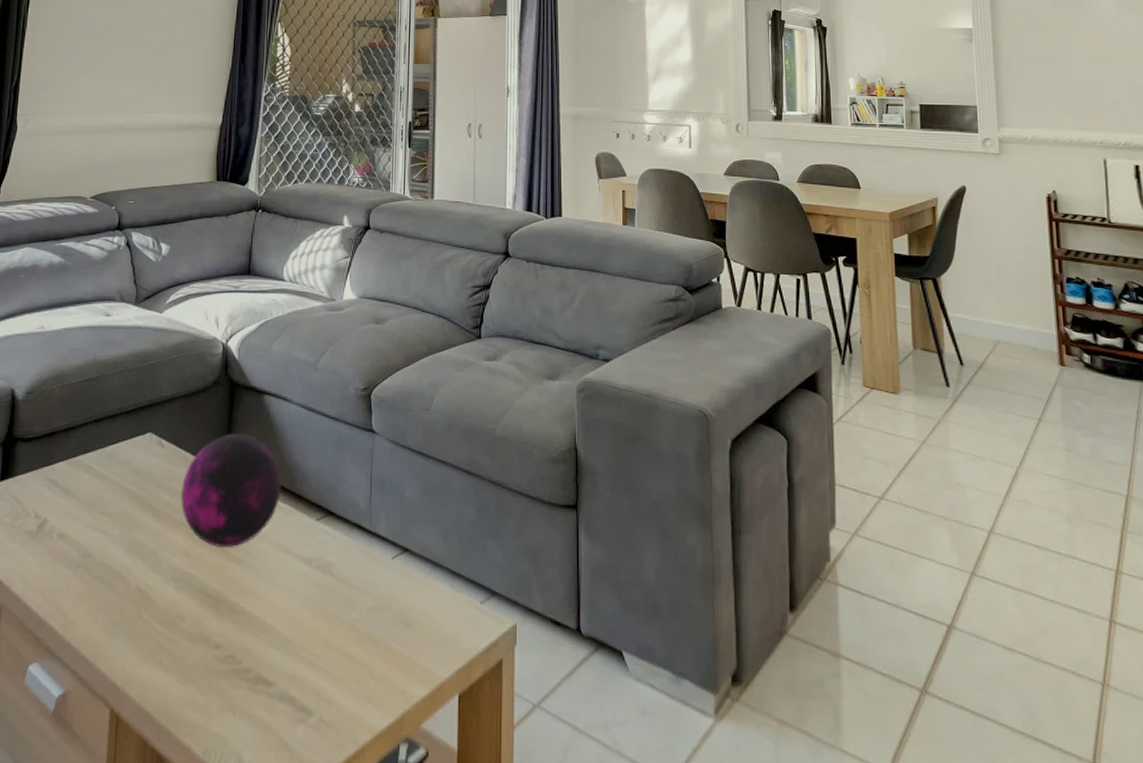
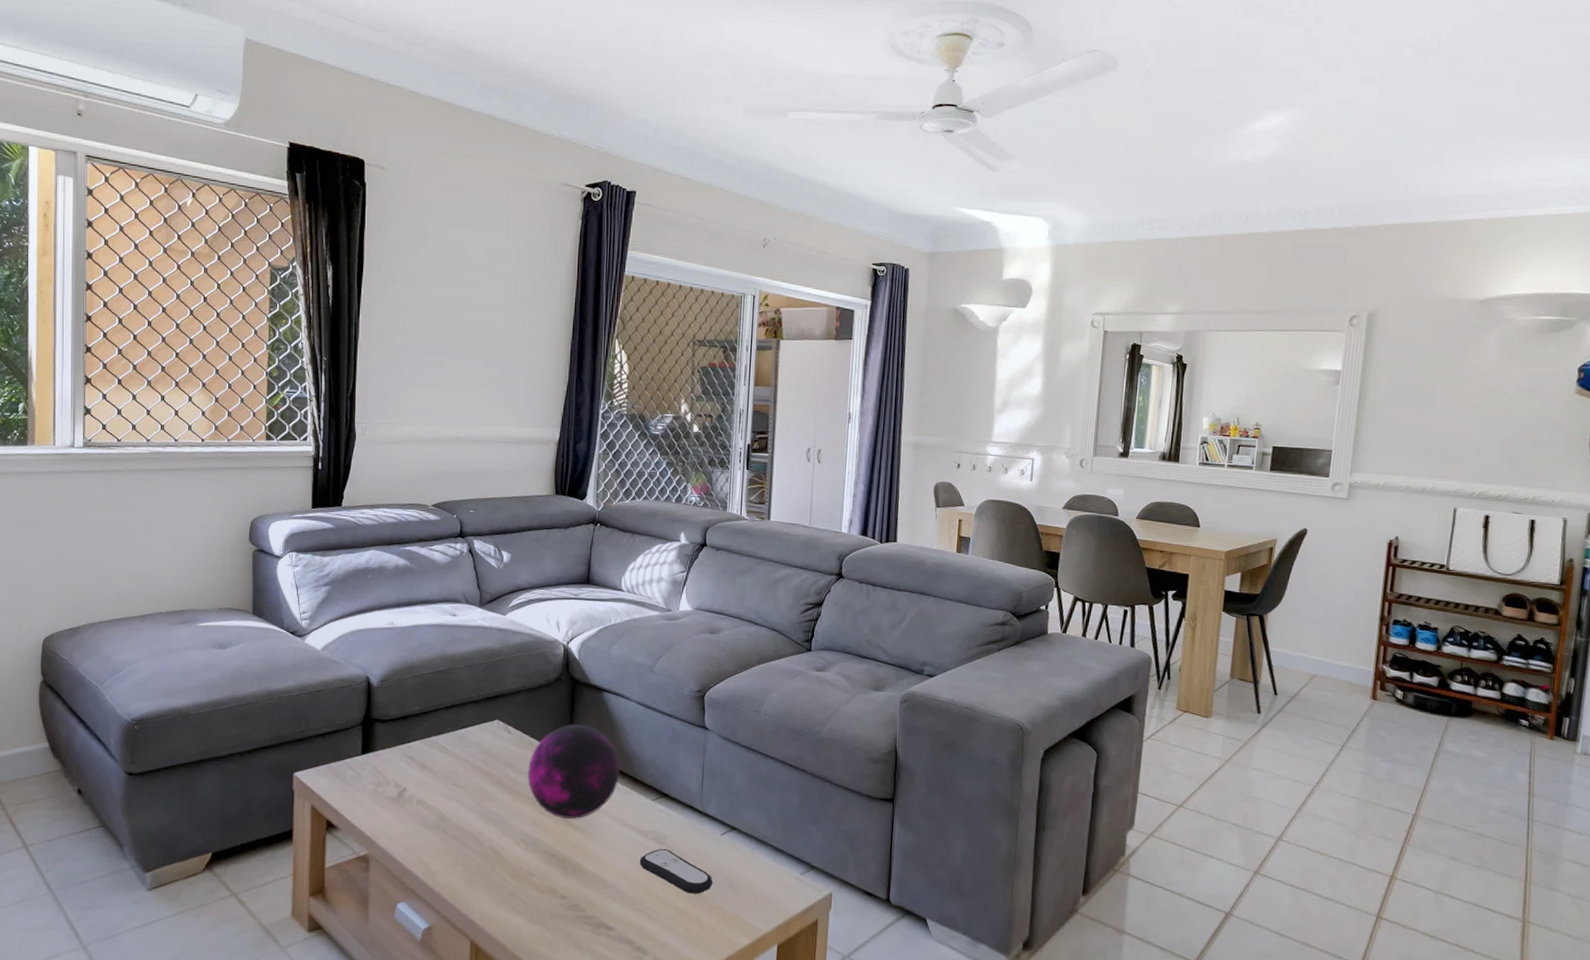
remote control: none [302,578,385,634] -> present [639,848,713,894]

